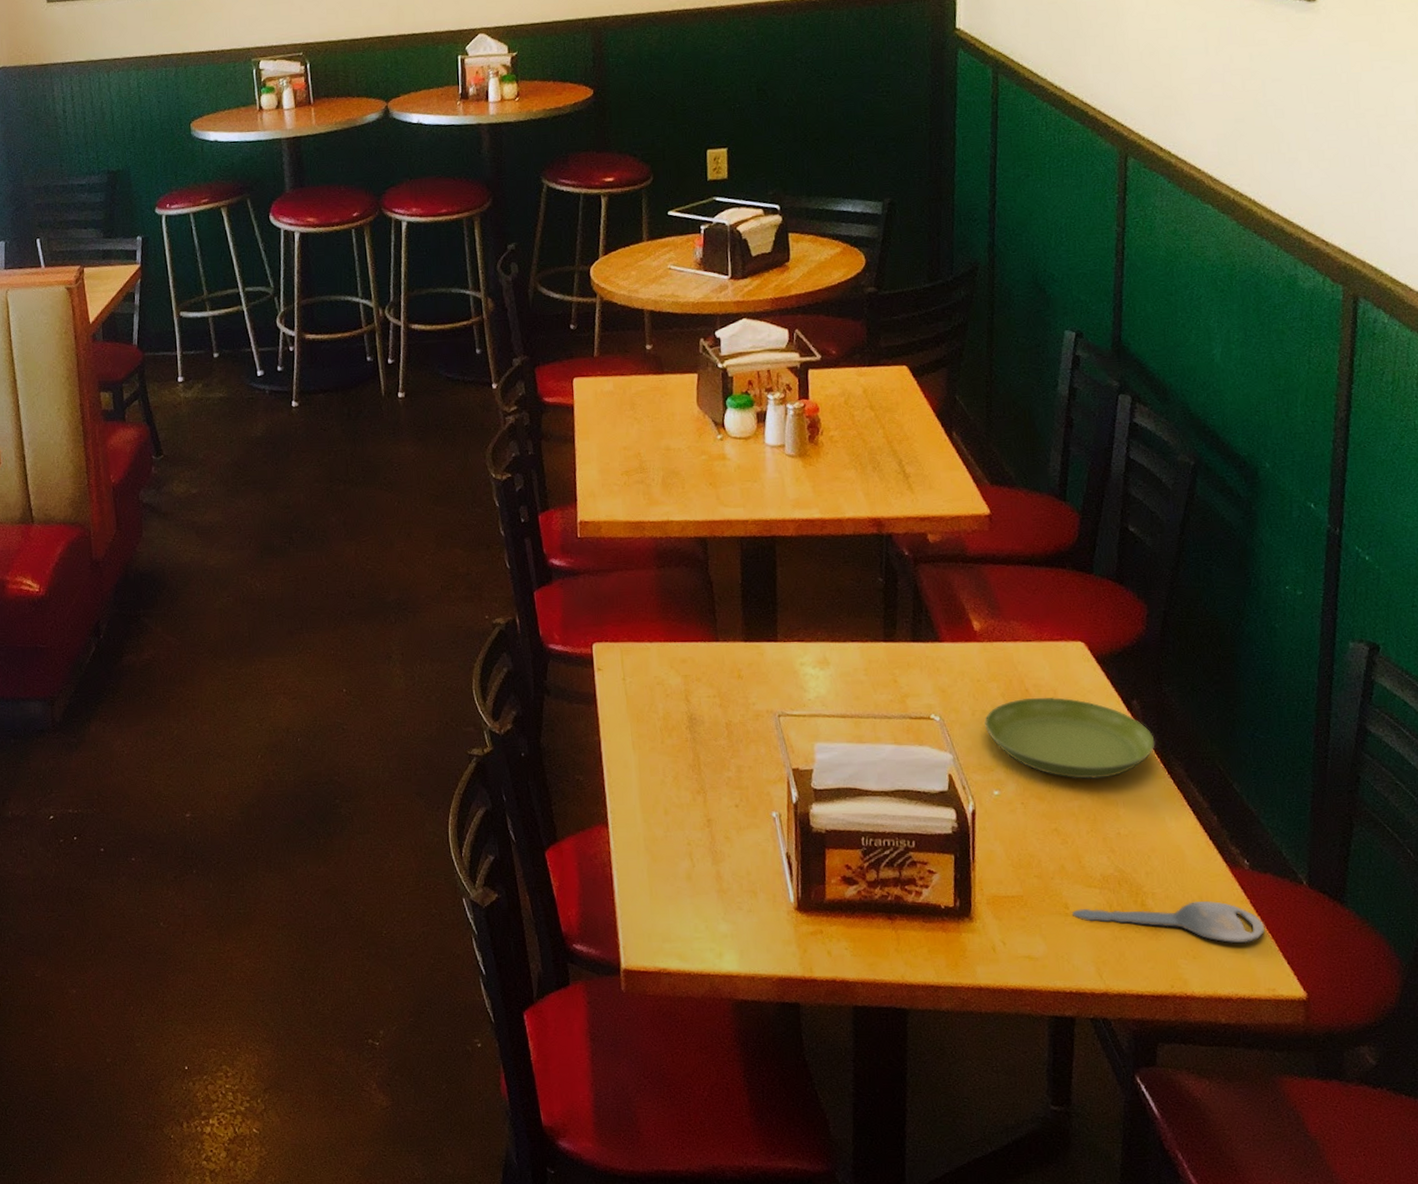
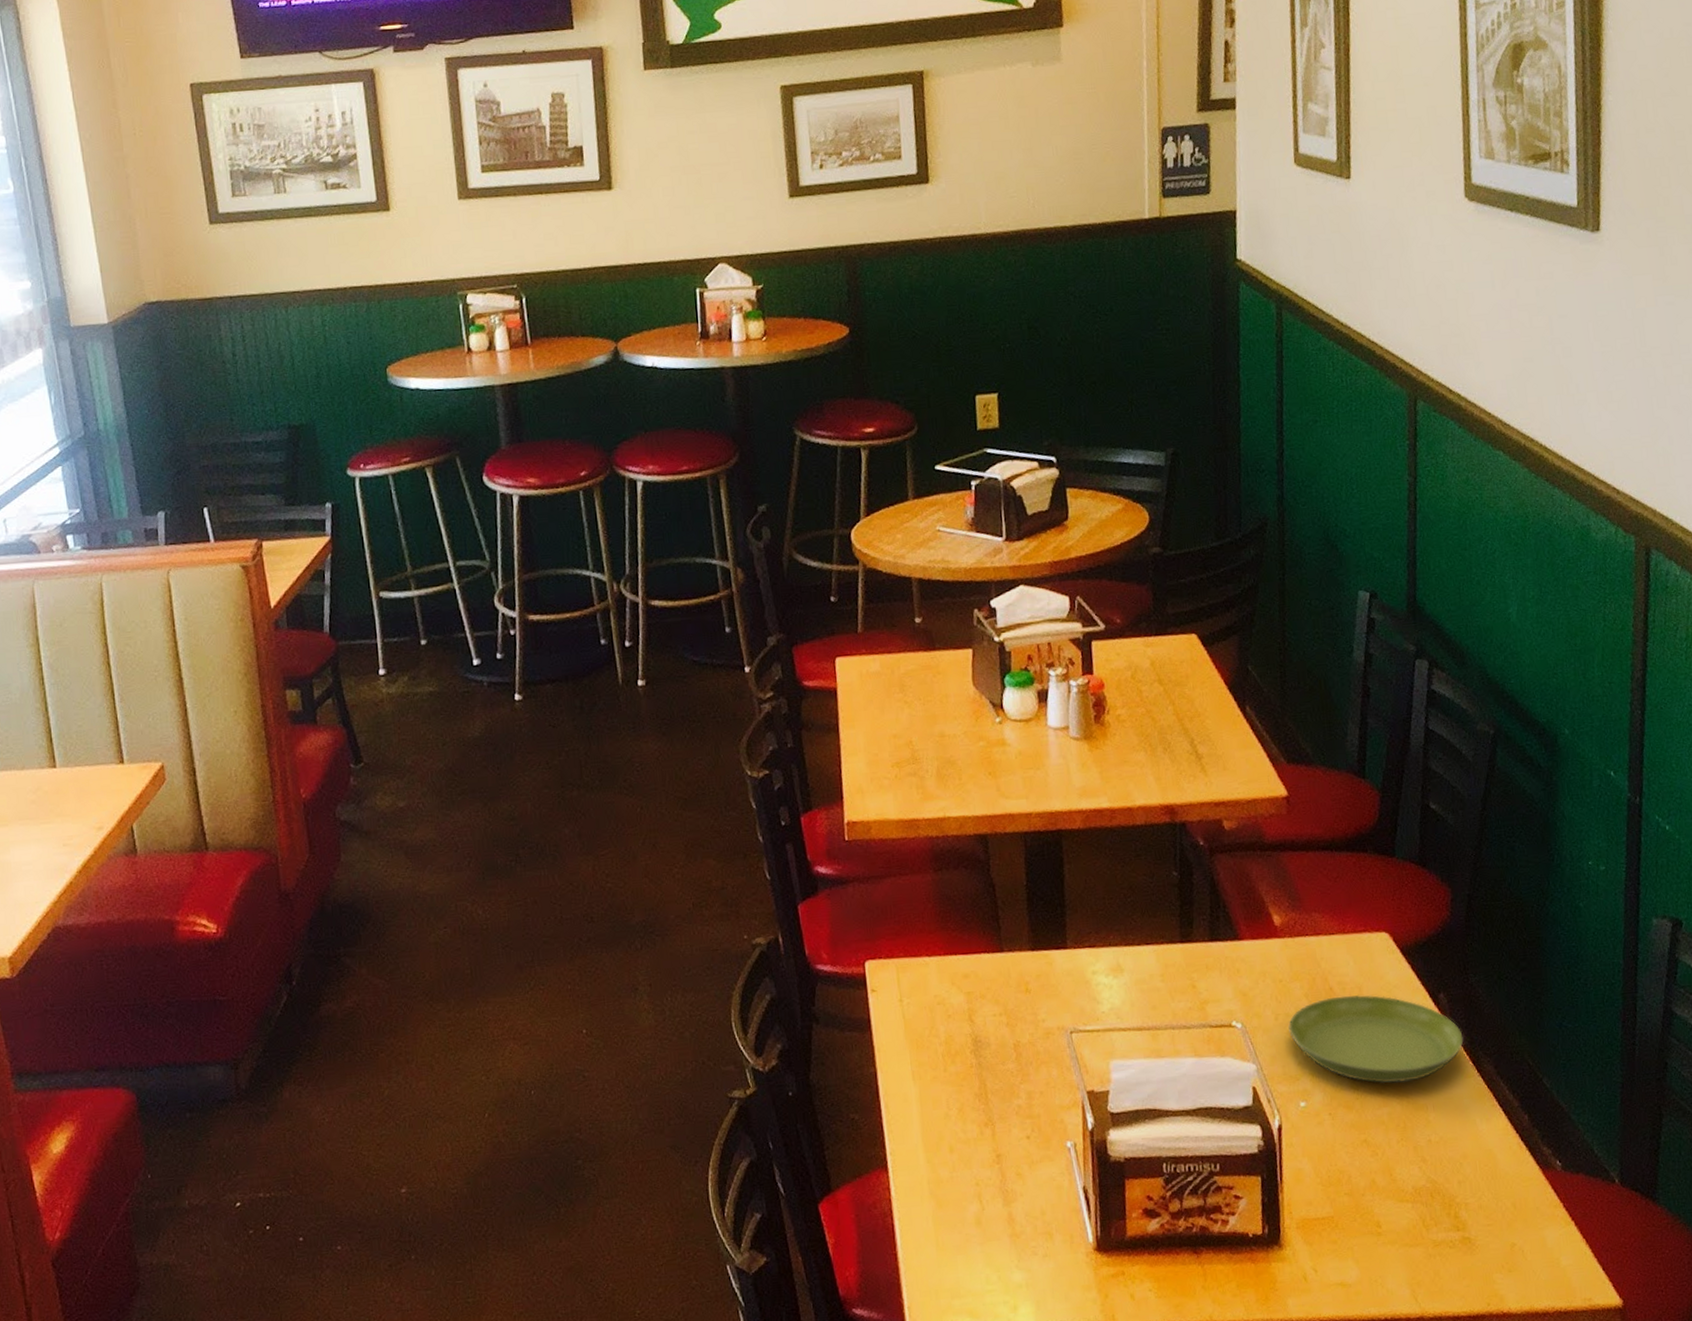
key: present [1072,900,1265,944] -> none [1385,1208,1579,1252]

